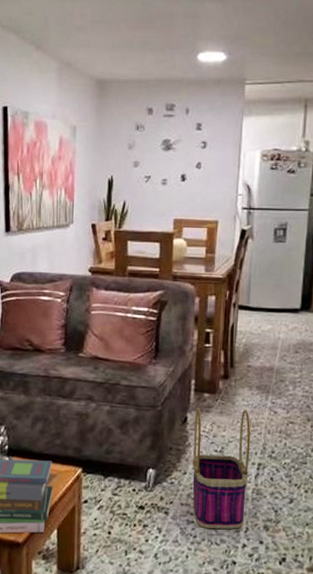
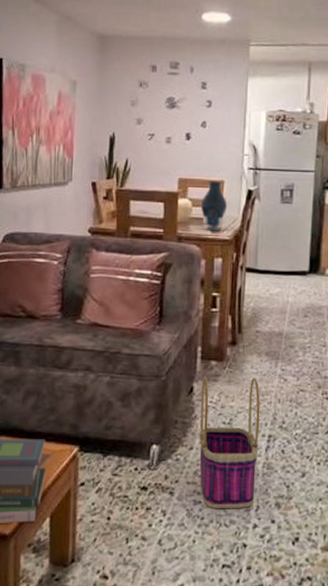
vase: none [195,221,222,270] -> present [200,180,228,231]

